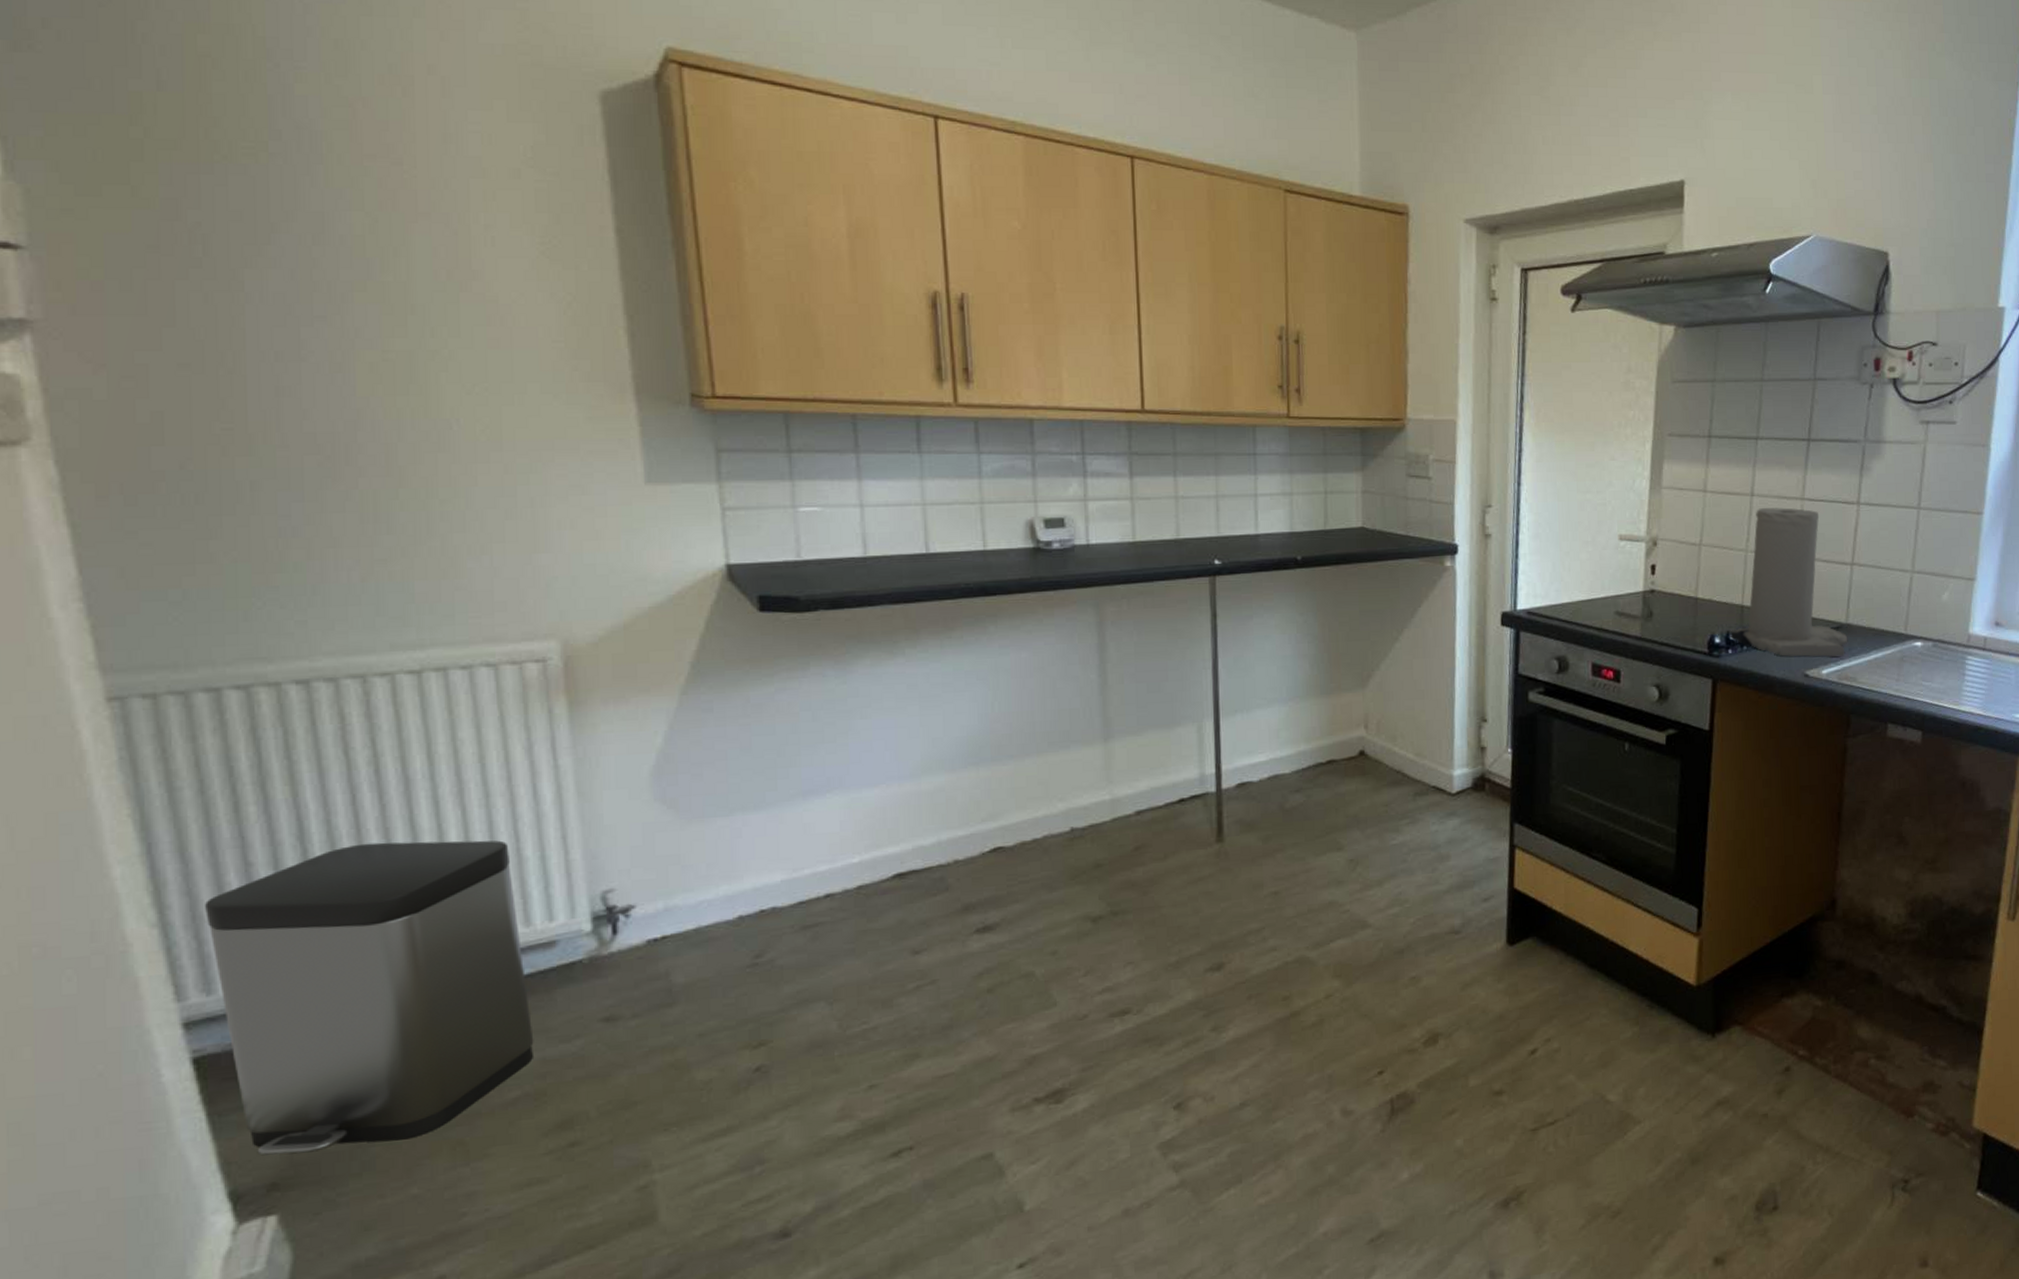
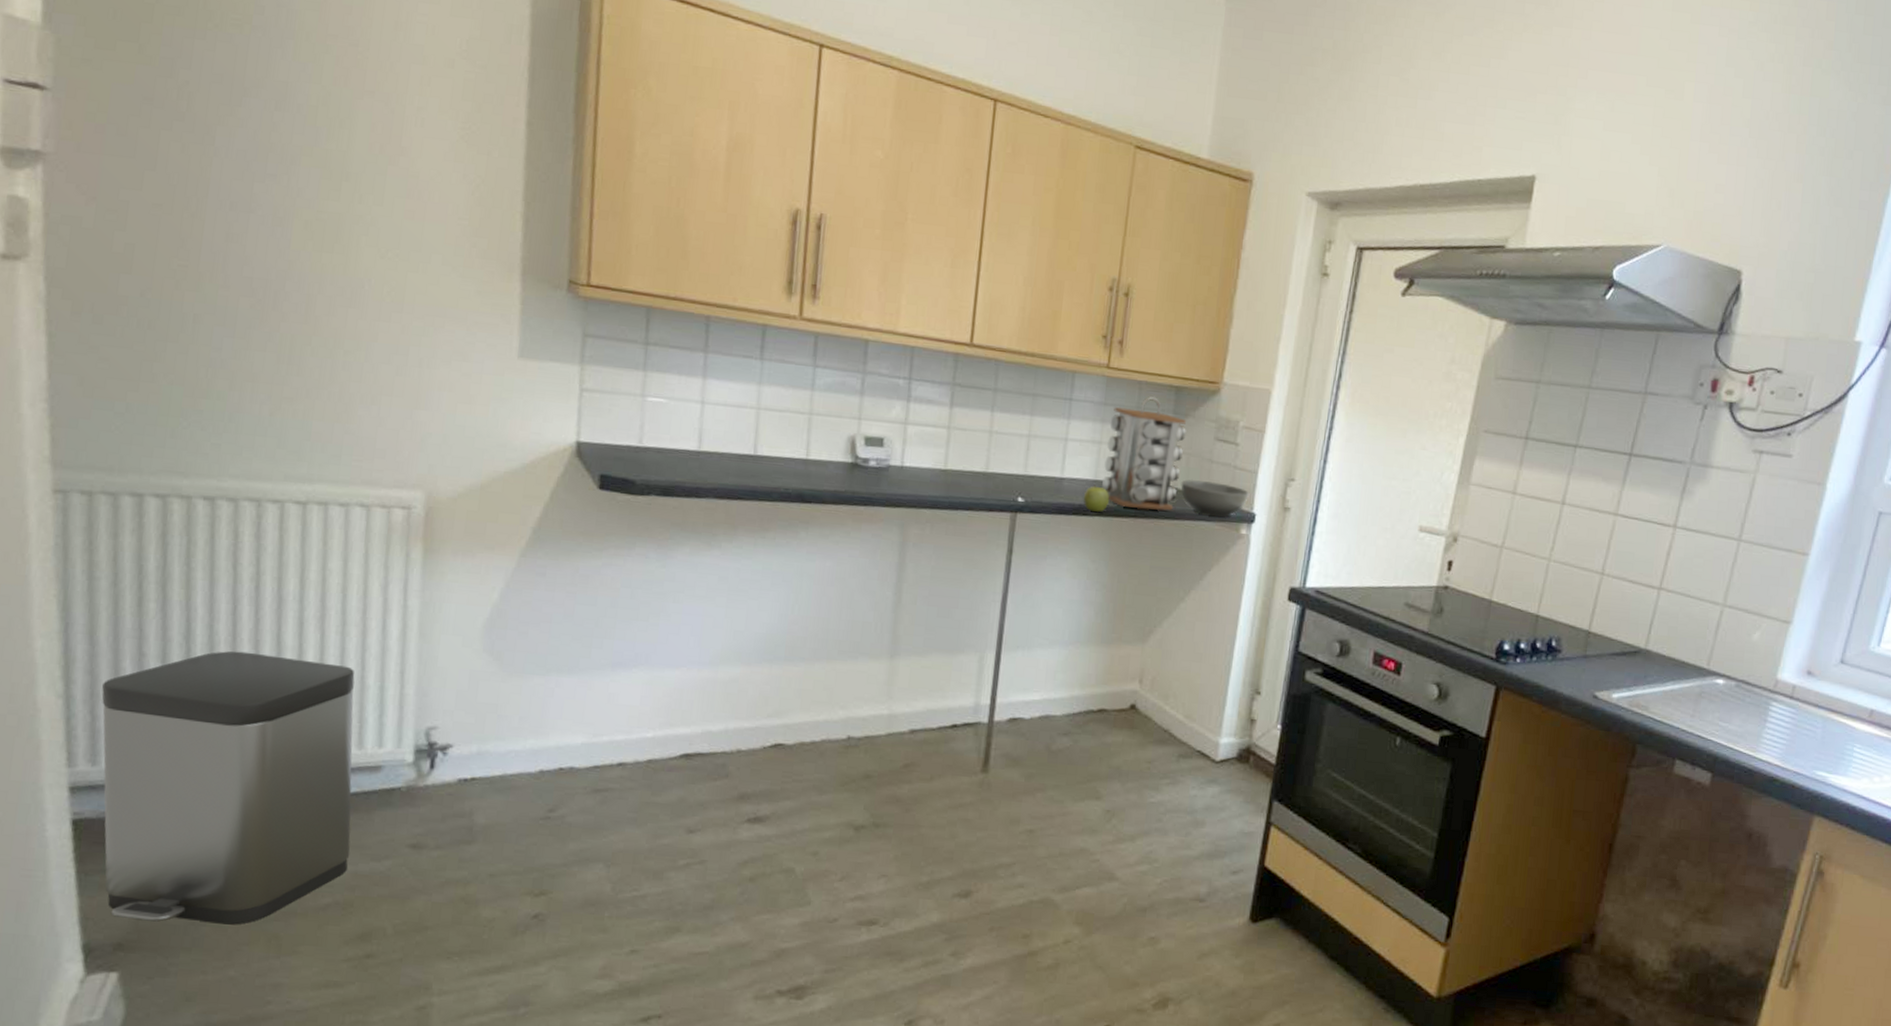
fruit: none [1282,537,1309,564] -> present [1084,484,1110,512]
spice rack: none [1298,441,1377,557] -> present [1102,396,1186,511]
bowl: none [1379,518,1448,552] -> present [1181,479,1249,517]
paper towel: present [1730,507,1848,658] -> none [1520,518,1645,682]

